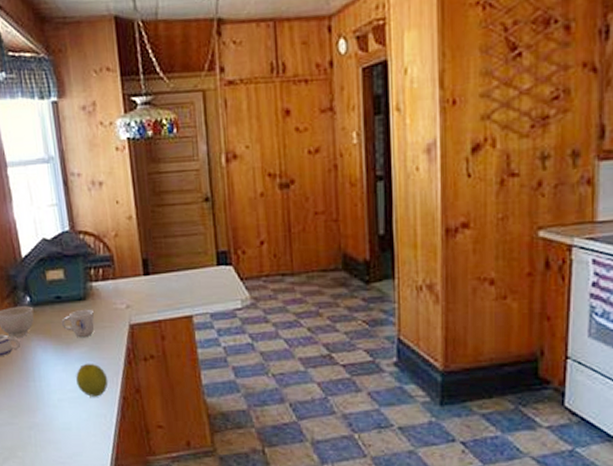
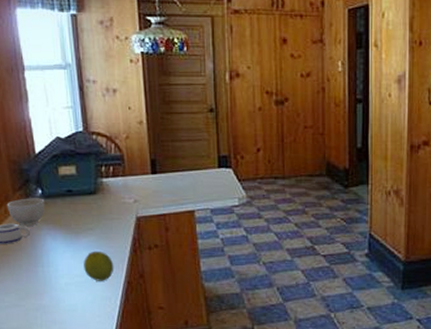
mug: present [61,309,95,338] -> none [71,202,103,228]

